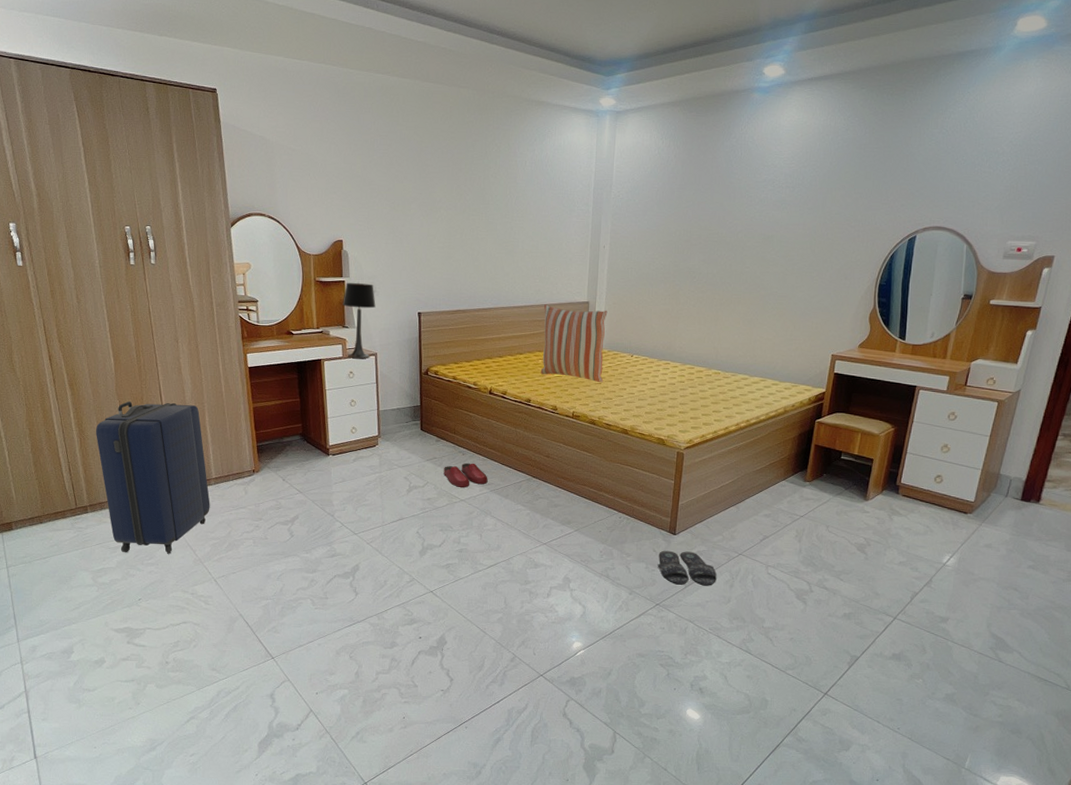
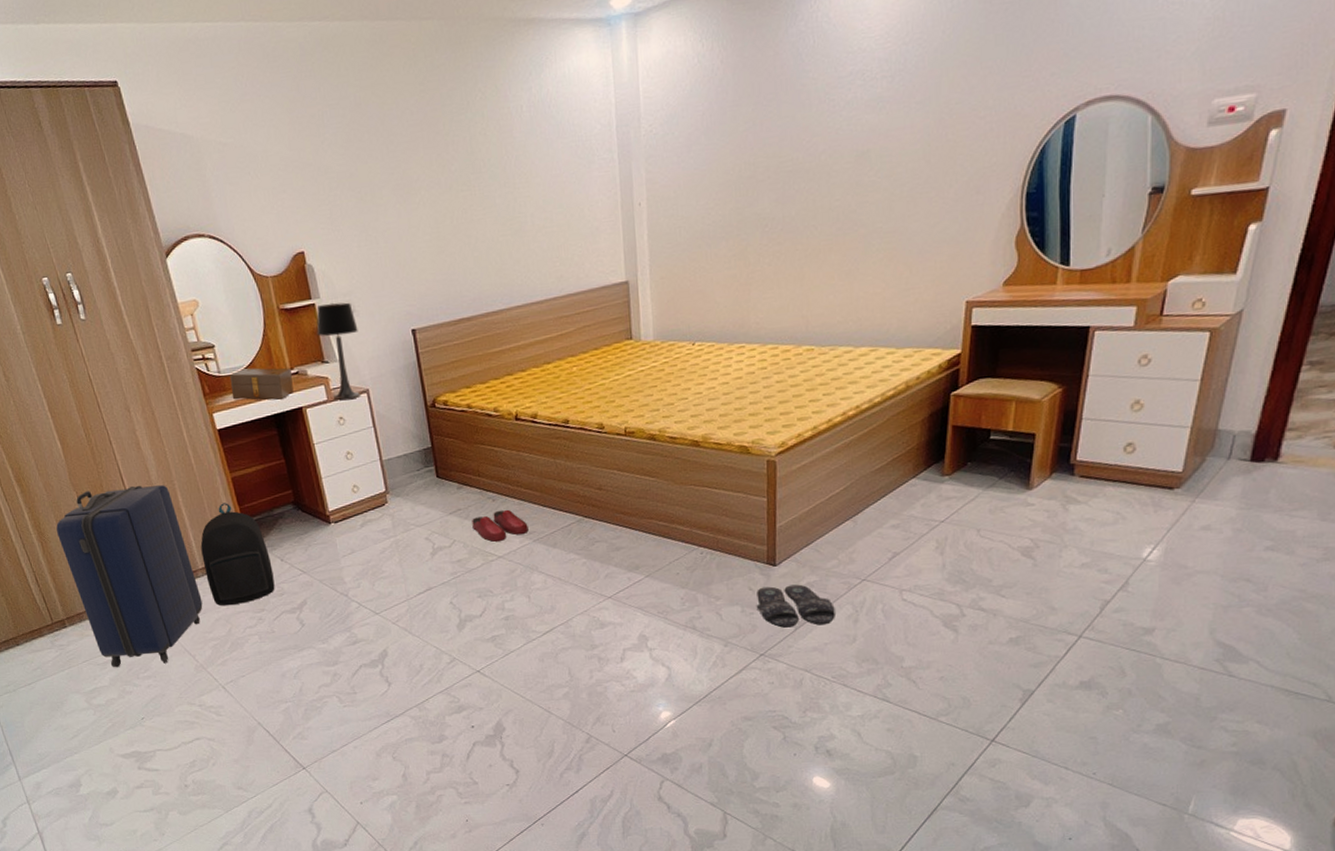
backpack: none [217,427,275,512] -> present [200,503,275,606]
jewelry box: none [265,322,317,351] -> present [229,368,294,400]
pillow: present [540,304,608,383] -> none [570,288,660,386]

